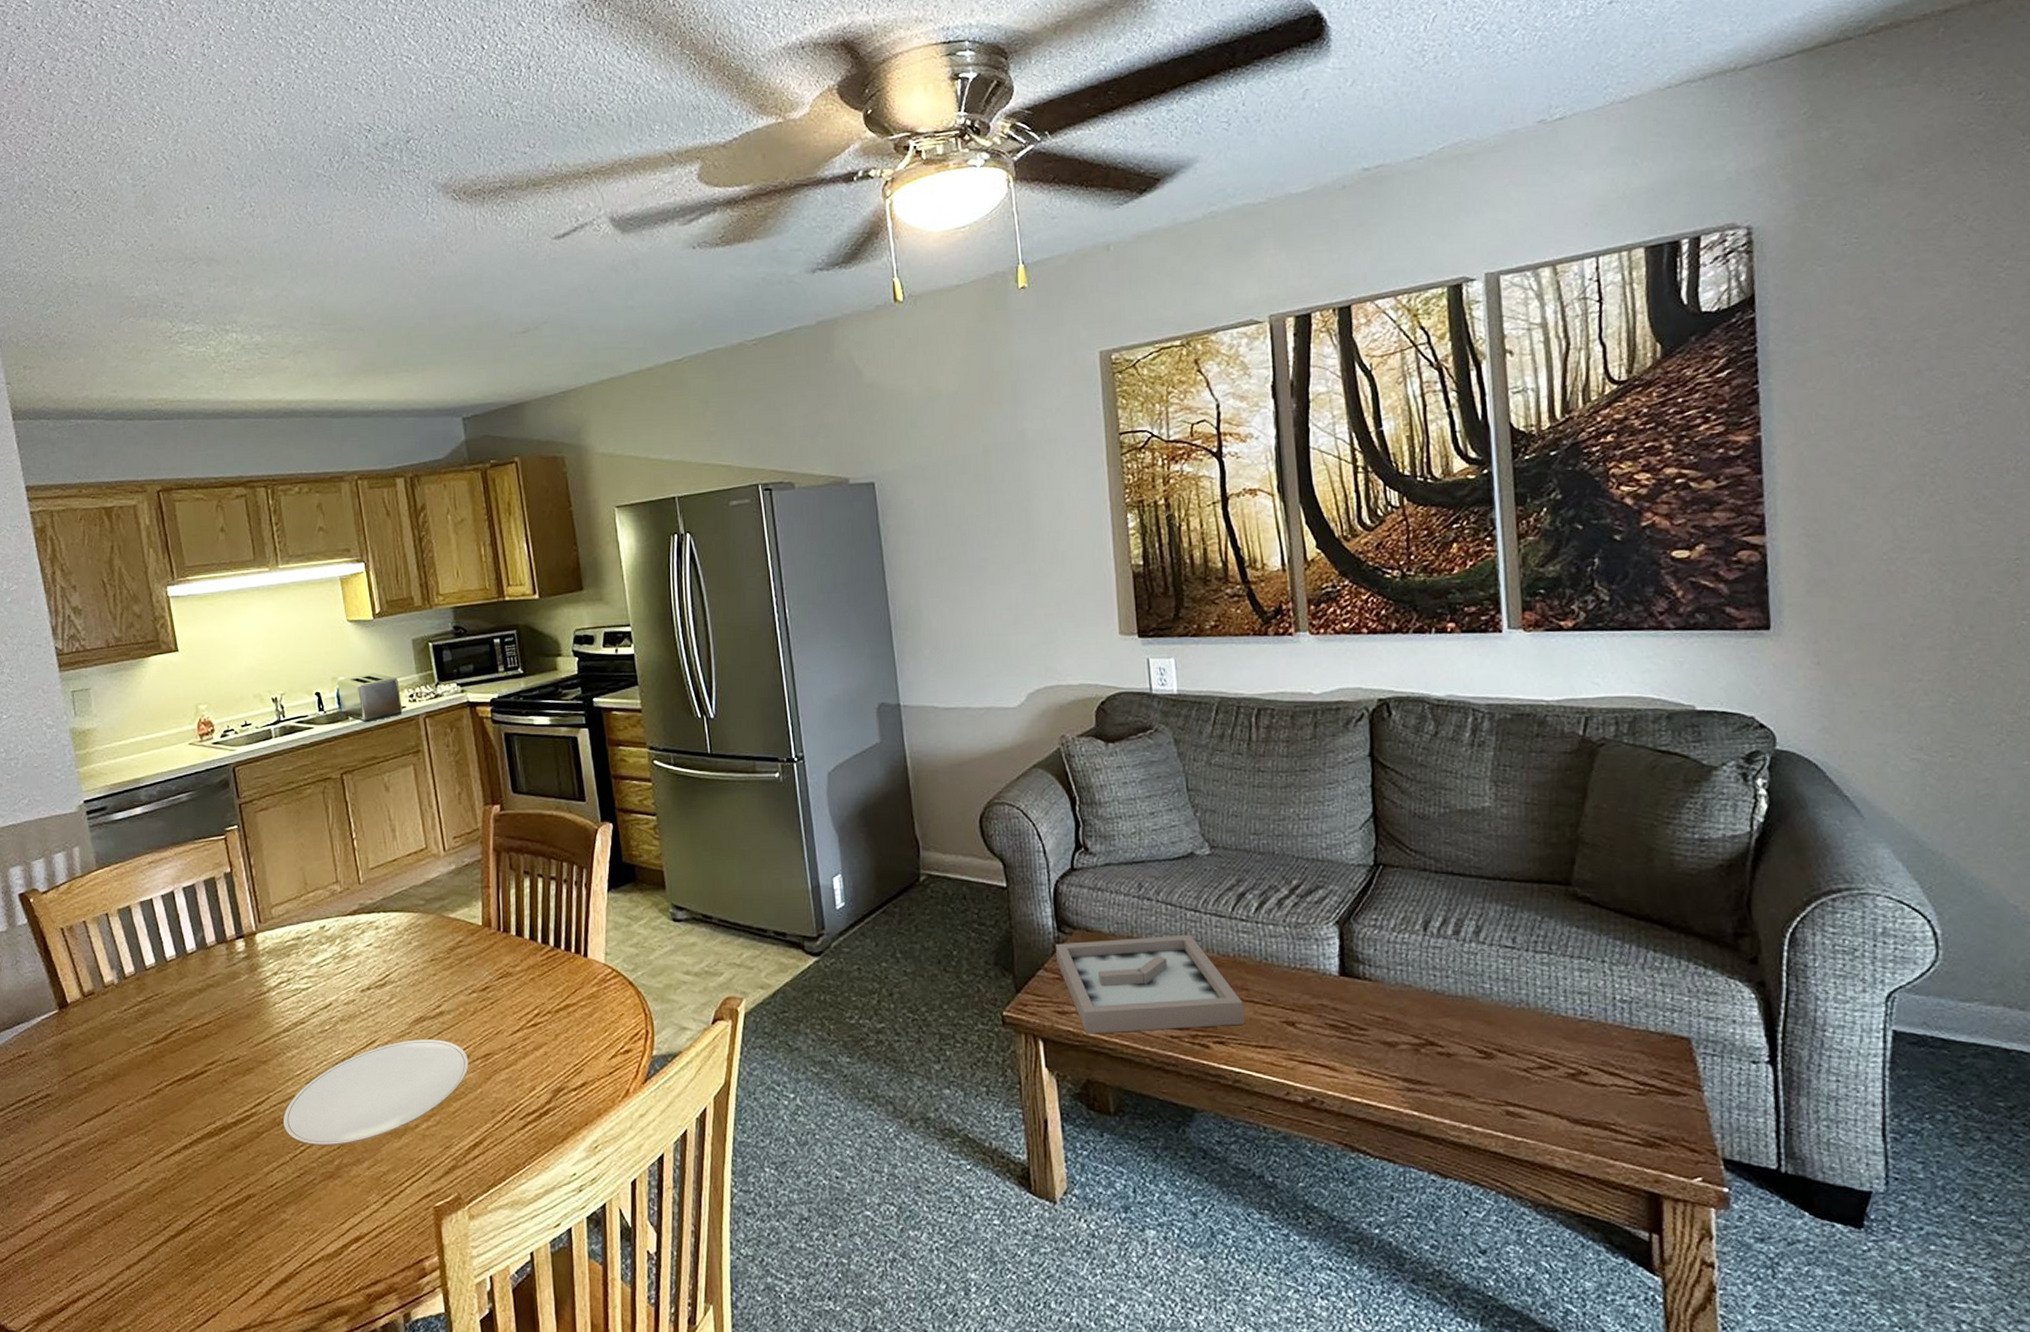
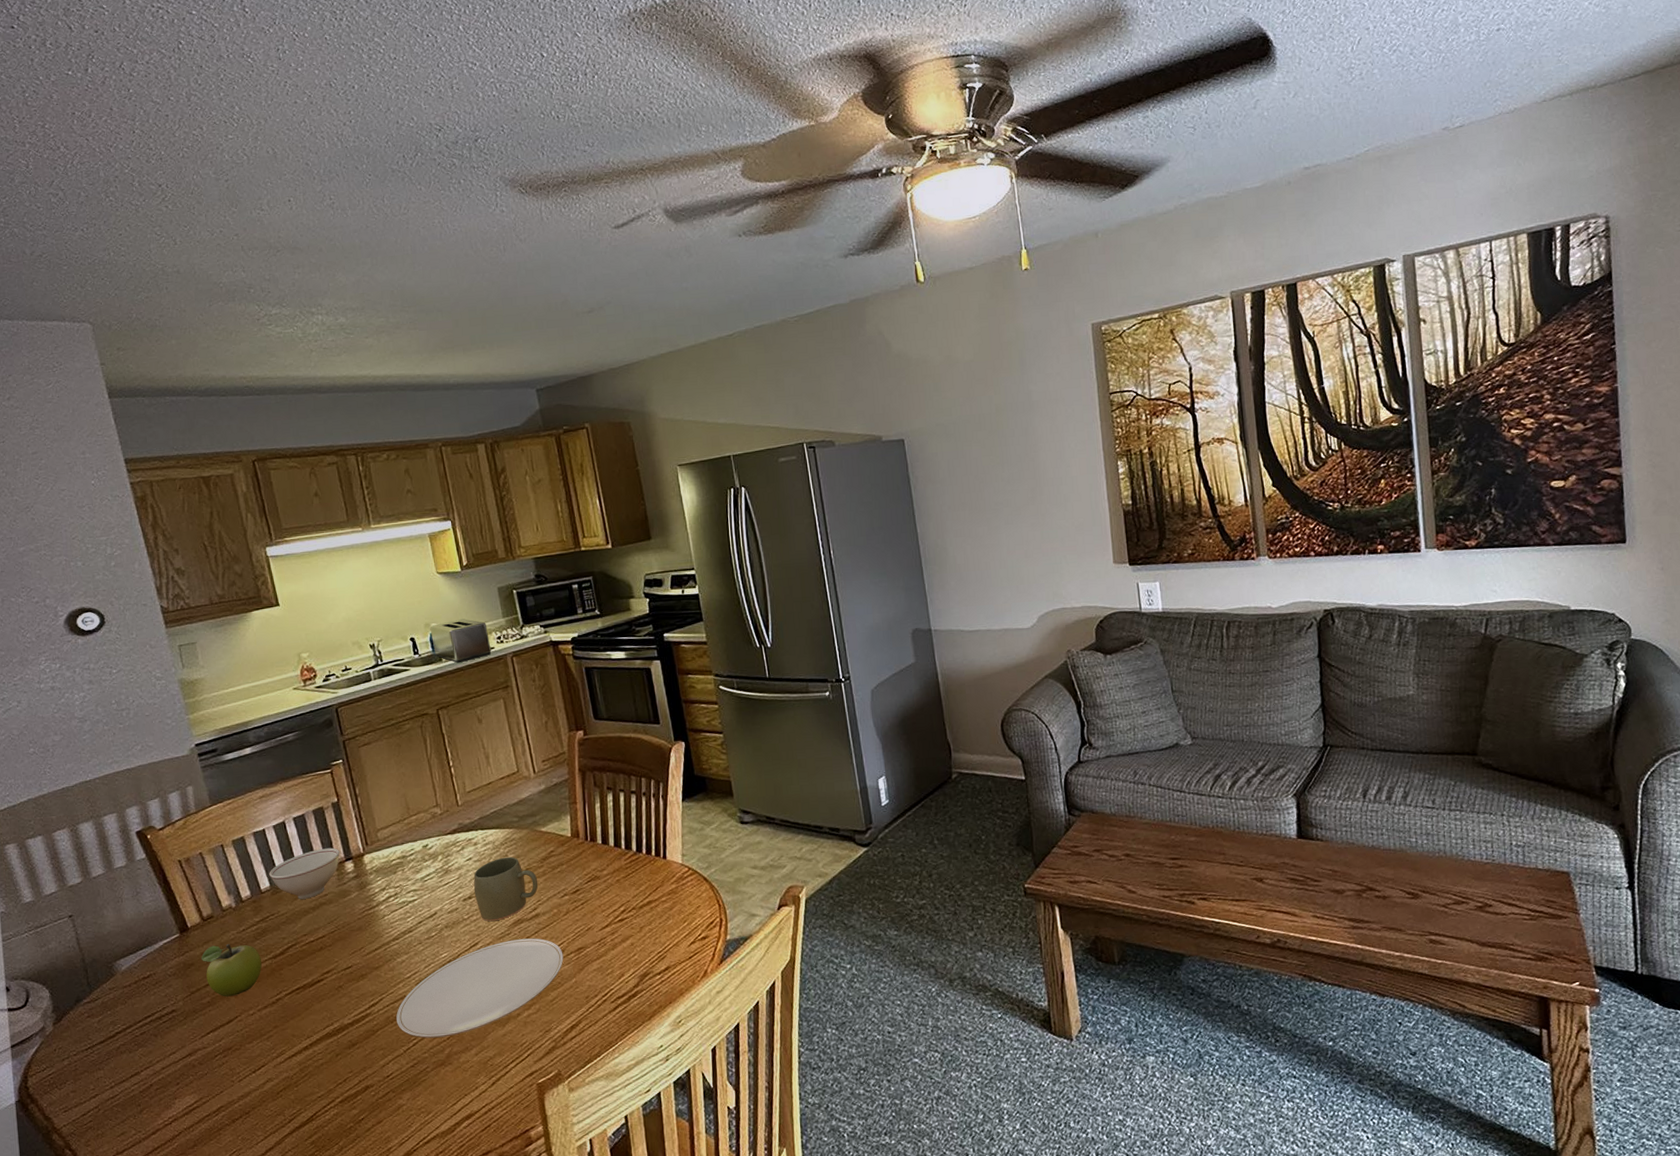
fruit: none [79,1024,143,1084] -> present [201,943,262,997]
bowl: none [155,923,231,979] -> present [269,847,341,899]
mug: none [373,944,444,1017] -> present [473,856,539,922]
decorative tray: present [1055,934,1244,1034] -> none [1066,811,1222,899]

